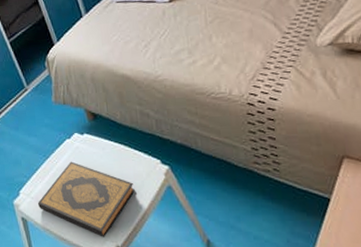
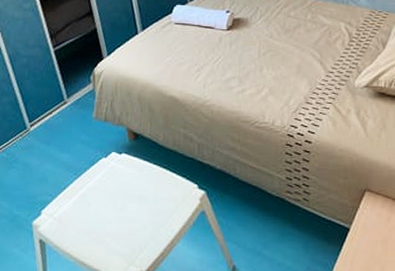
hardback book: present [37,161,135,237] -> none [60,181,168,262]

